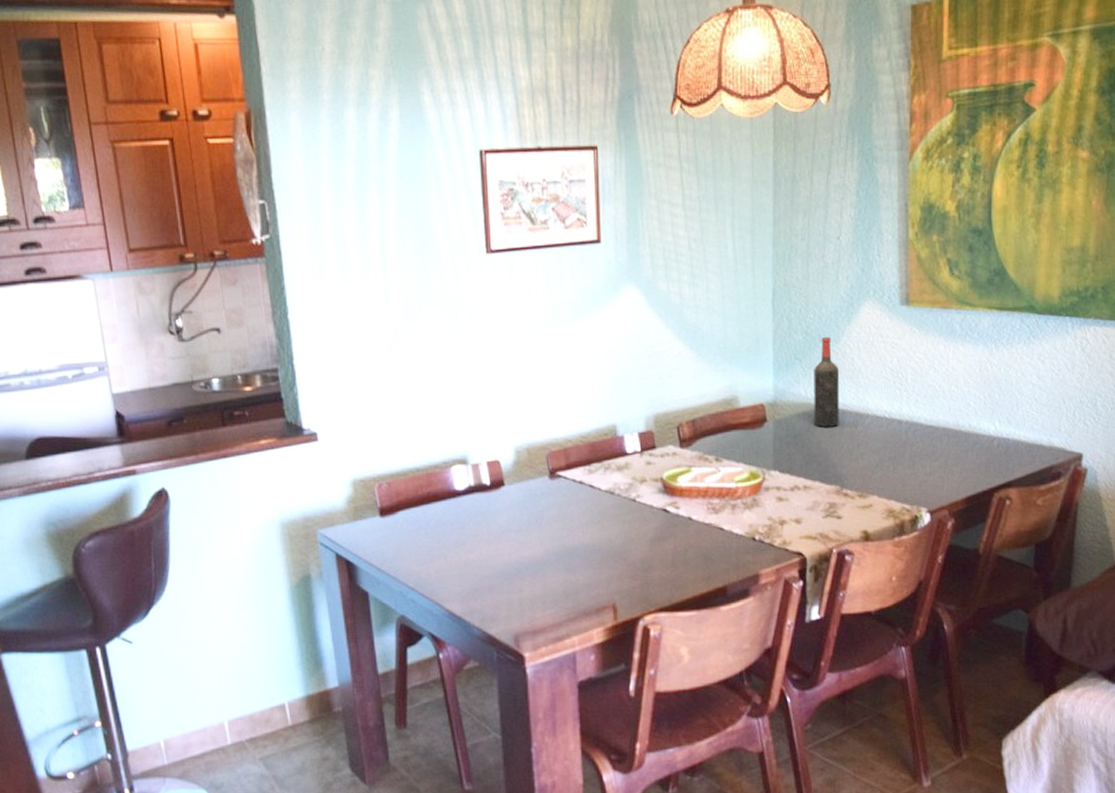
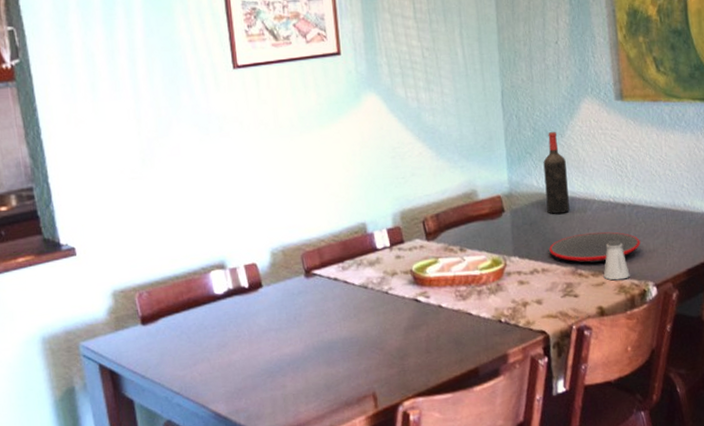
plate: none [813,449,916,482] -> present [549,232,640,262]
saltshaker: none [871,460,901,503] -> present [603,240,630,280]

